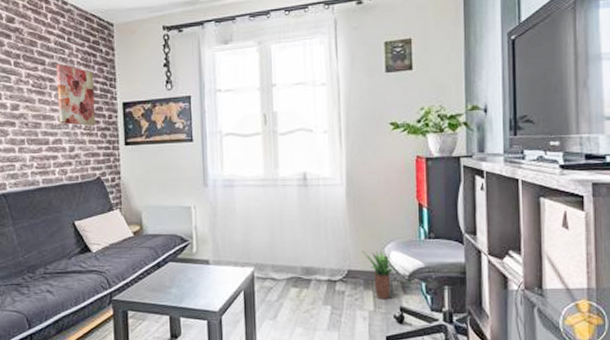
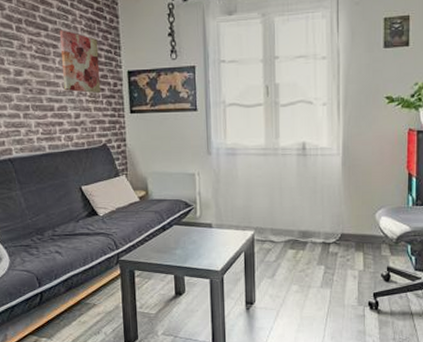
potted plant: present [361,250,396,300] -> none [354,216,385,261]

